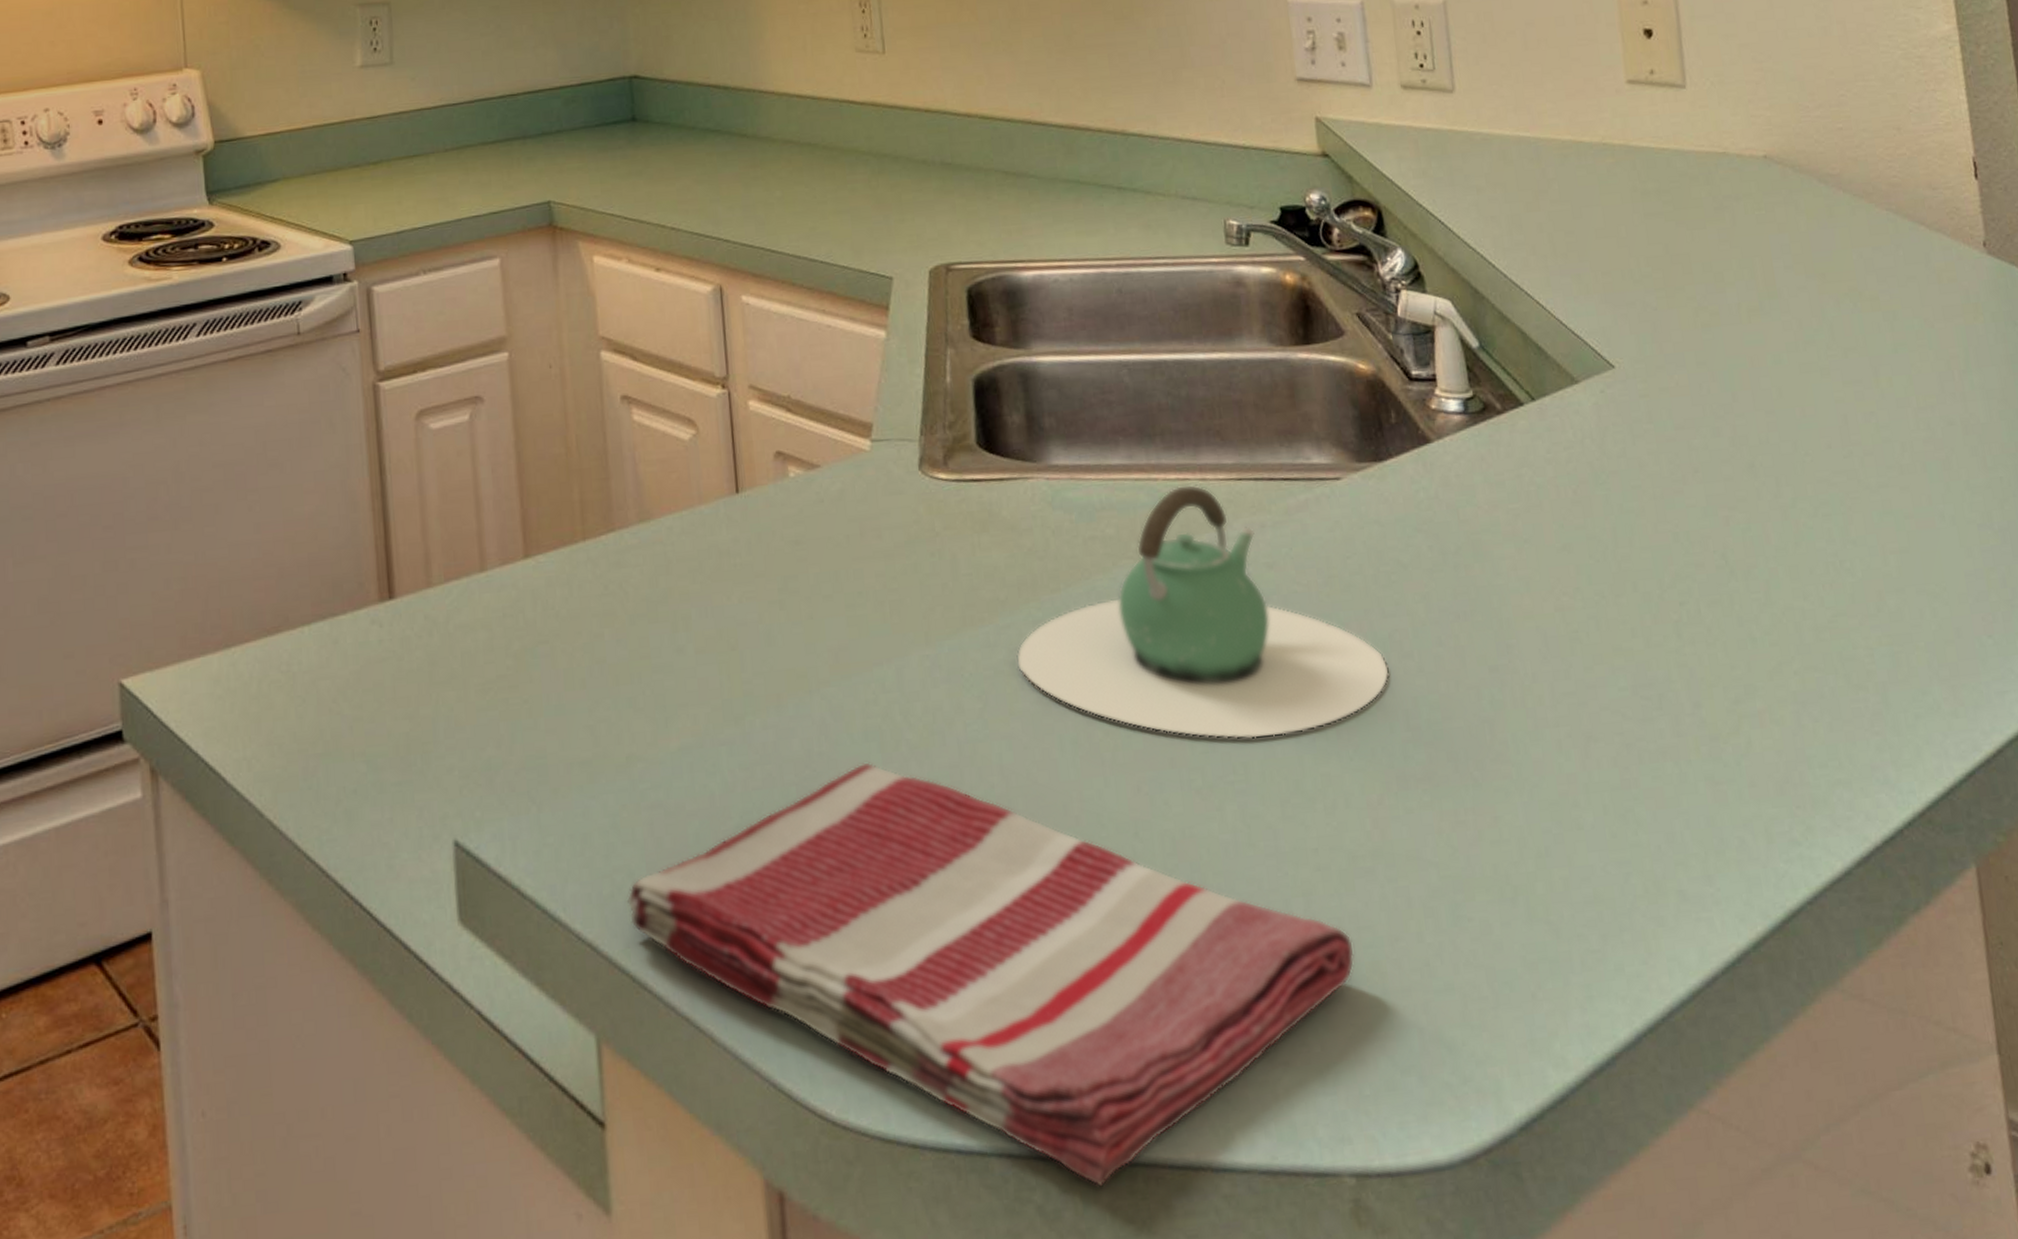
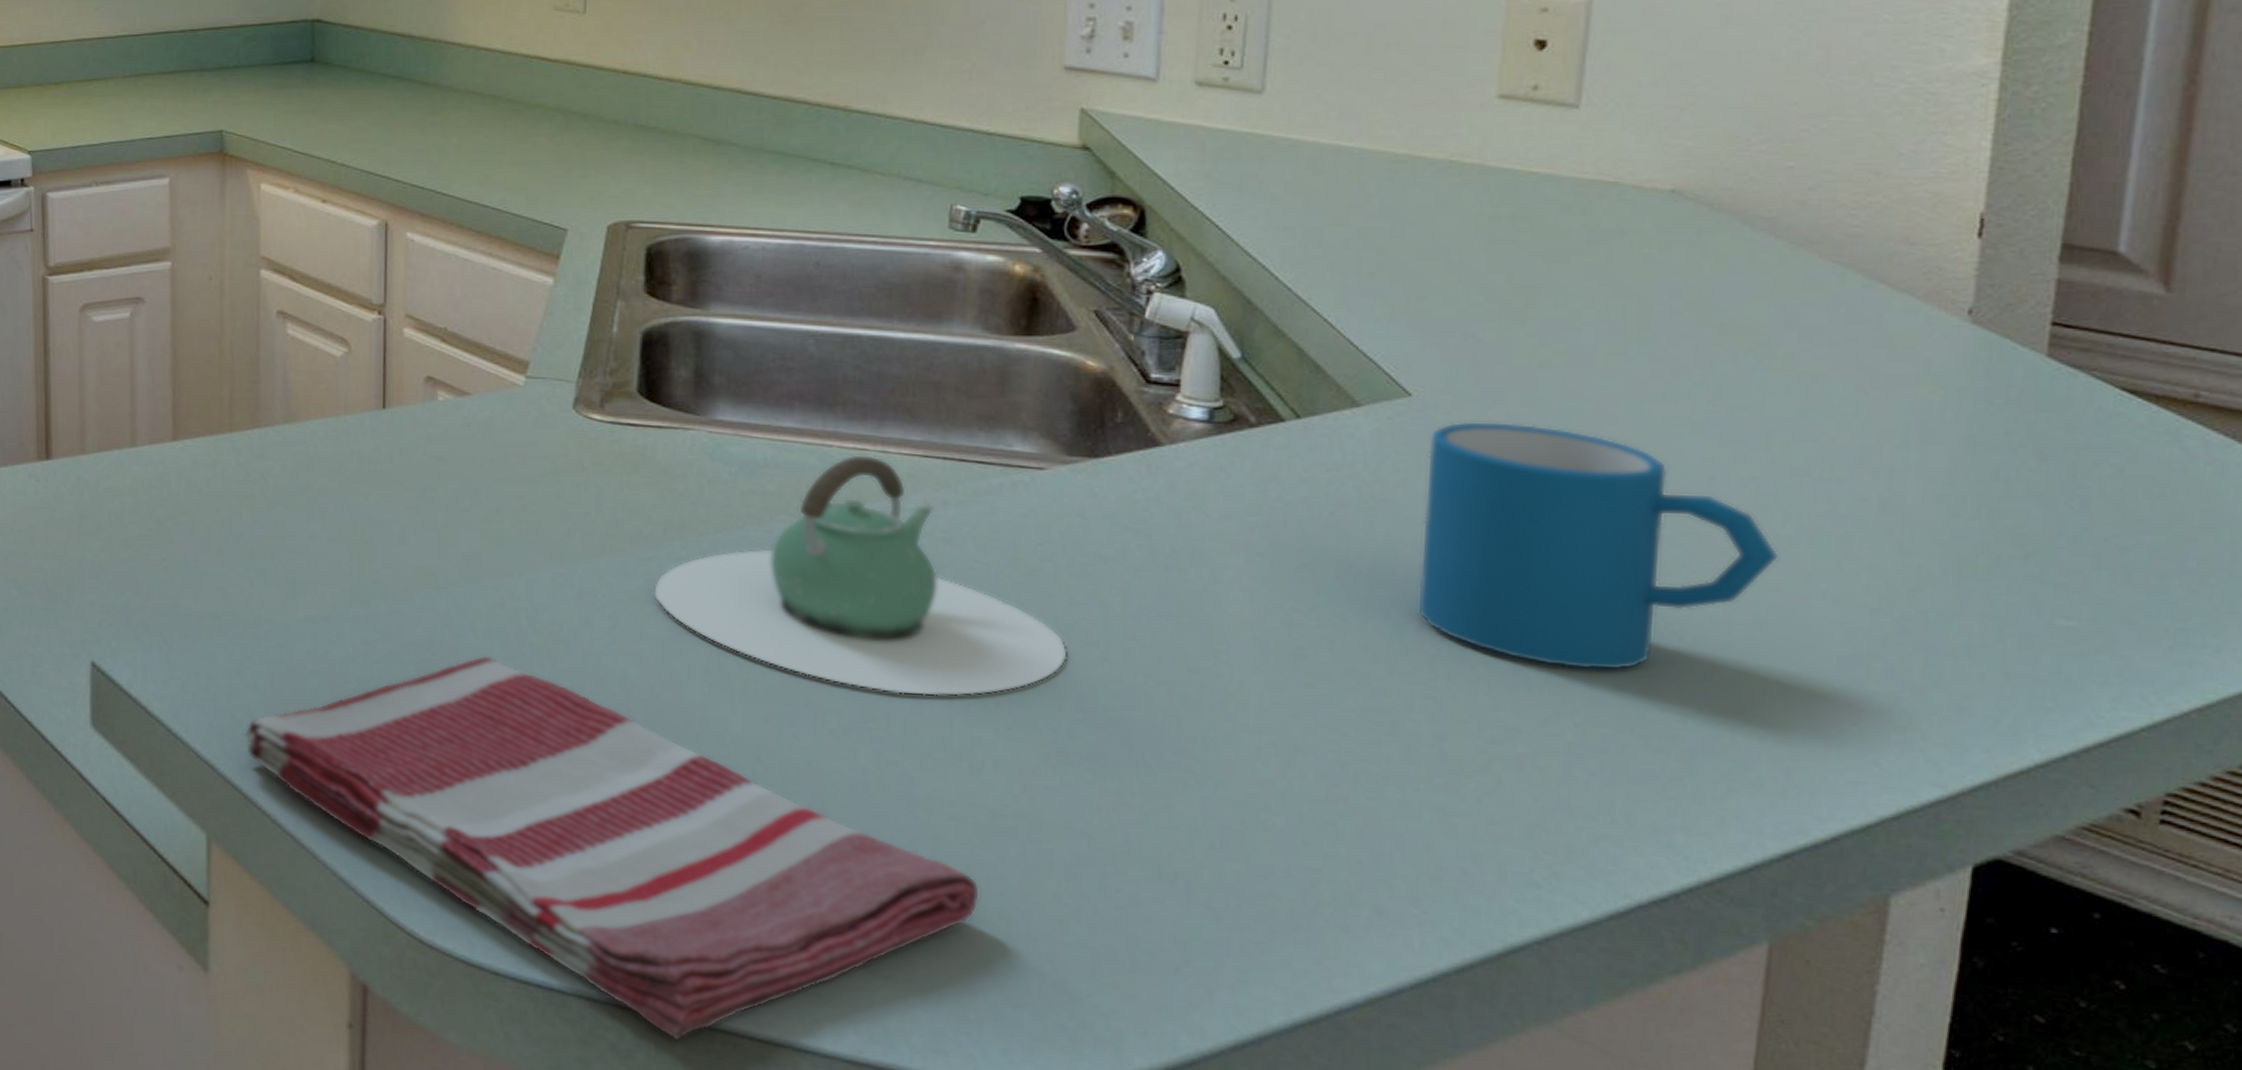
mug: none [1635,383,1906,617] -> present [1419,420,1779,671]

